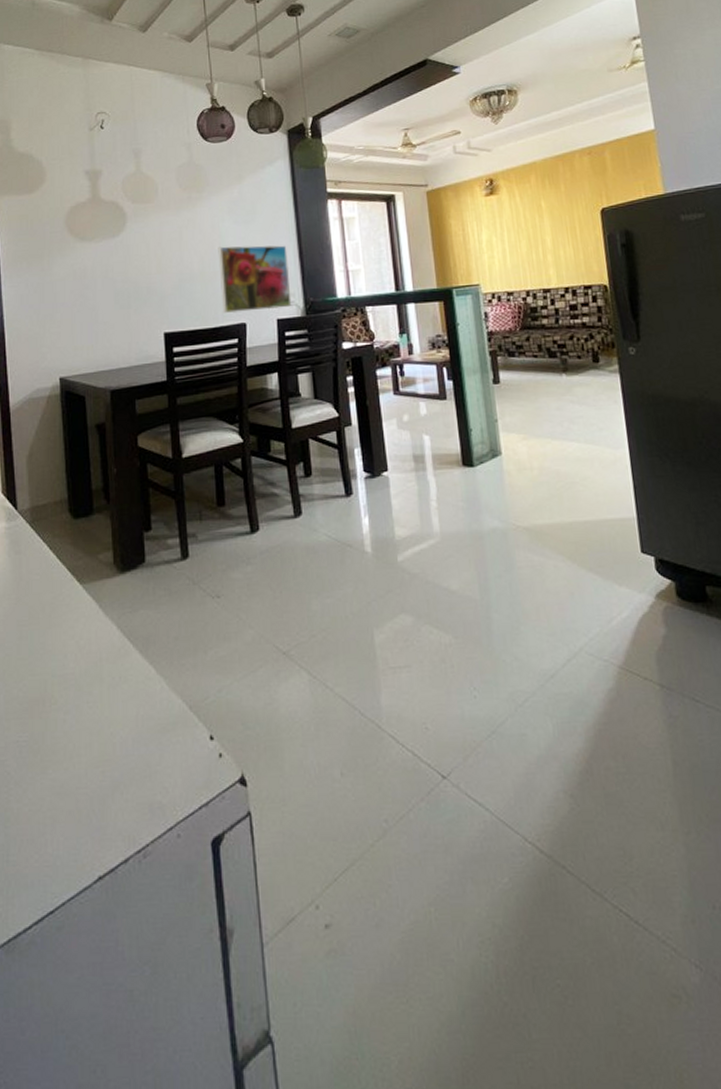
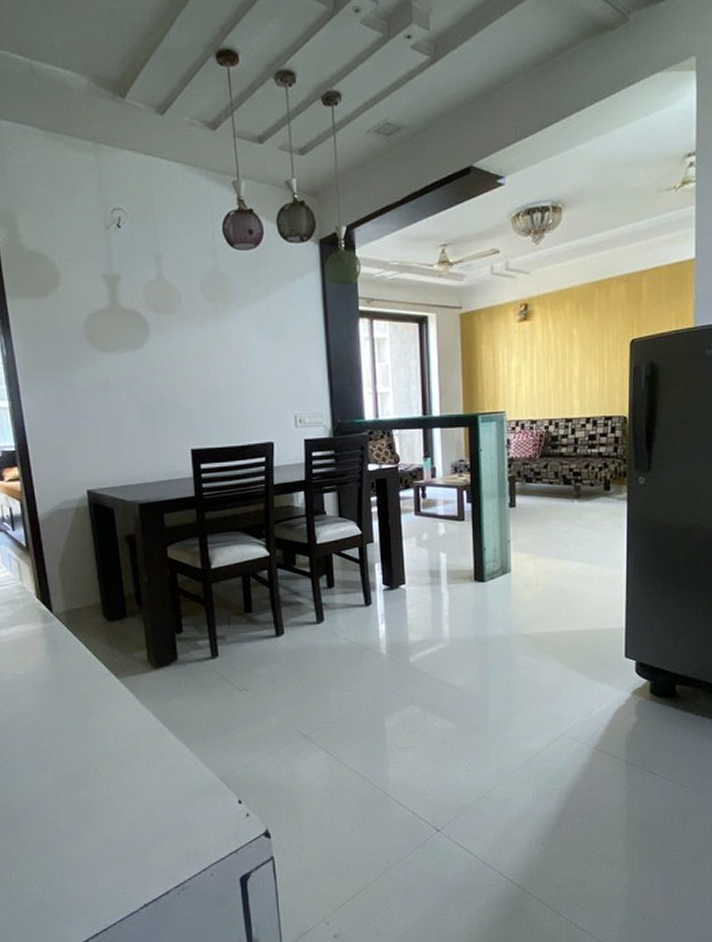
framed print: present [218,245,292,314] -> none [245,363,319,432]

